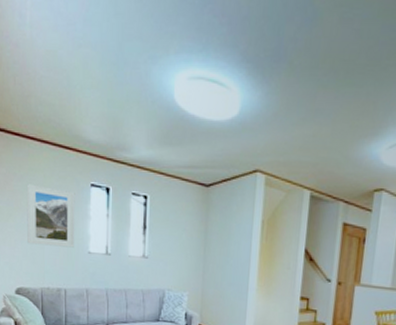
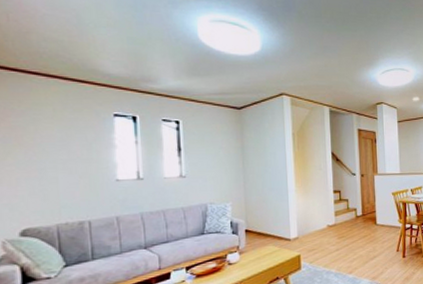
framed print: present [26,184,75,248] -> none [30,119,99,181]

